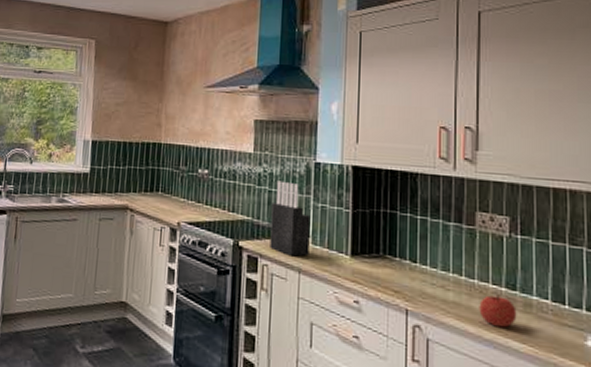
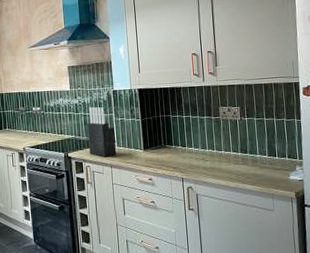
fruit: present [479,294,517,328] -> none [226,158,249,178]

